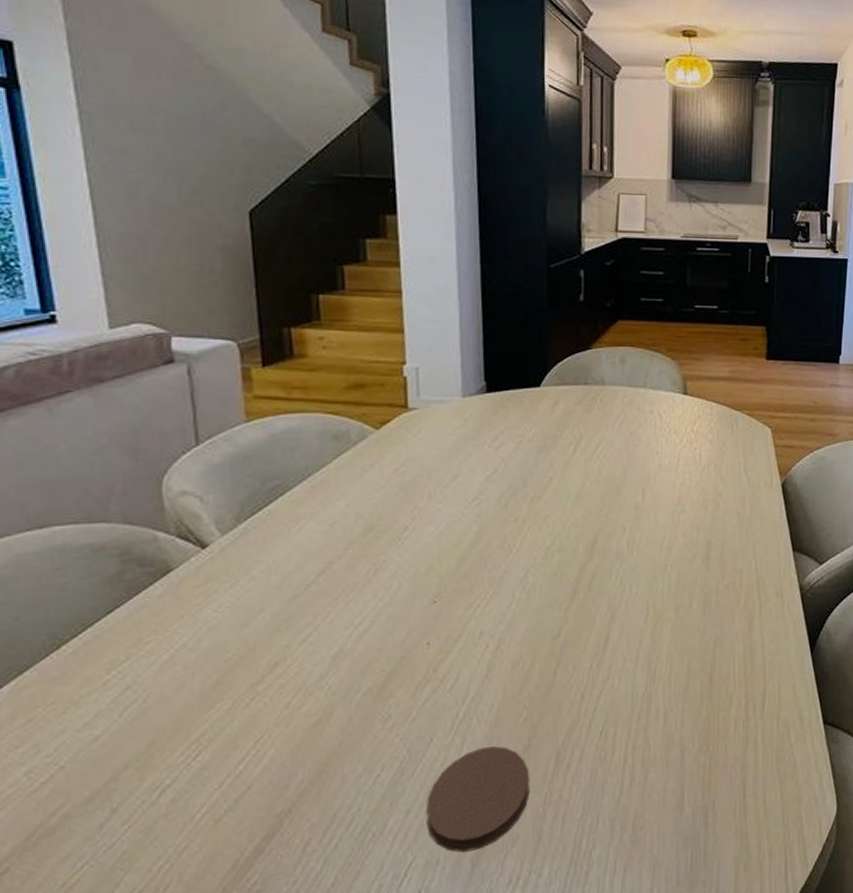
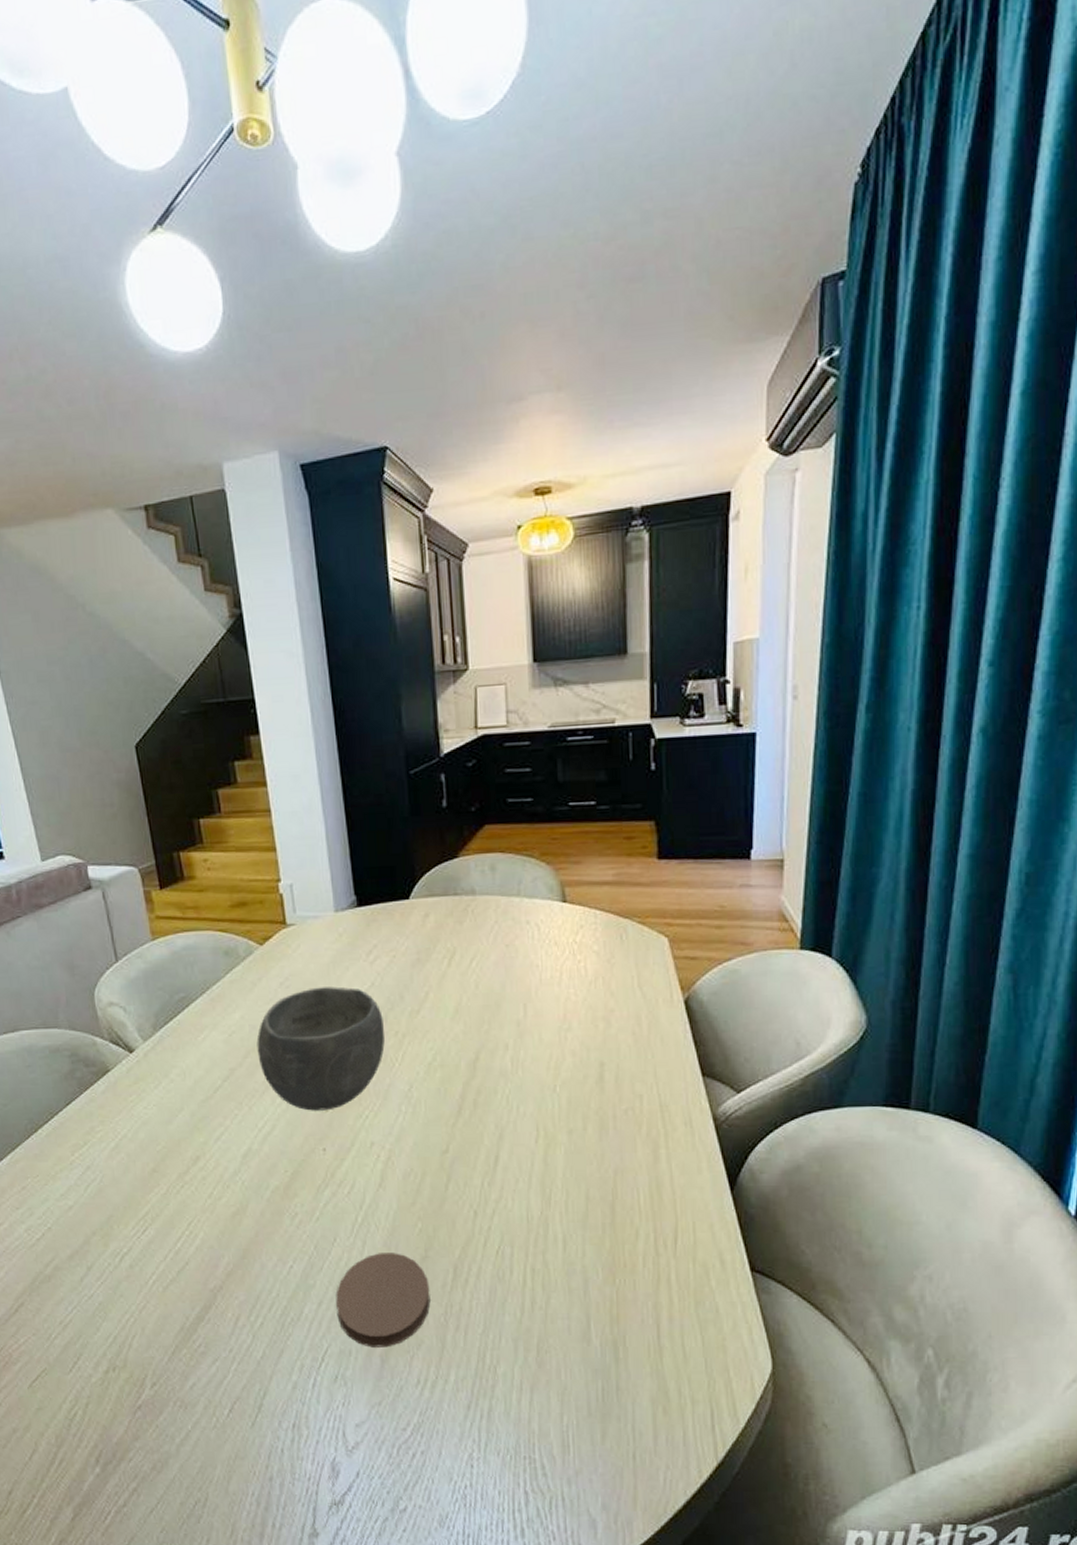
bowl: none [361,473,504,604] -> present [256,987,385,1111]

